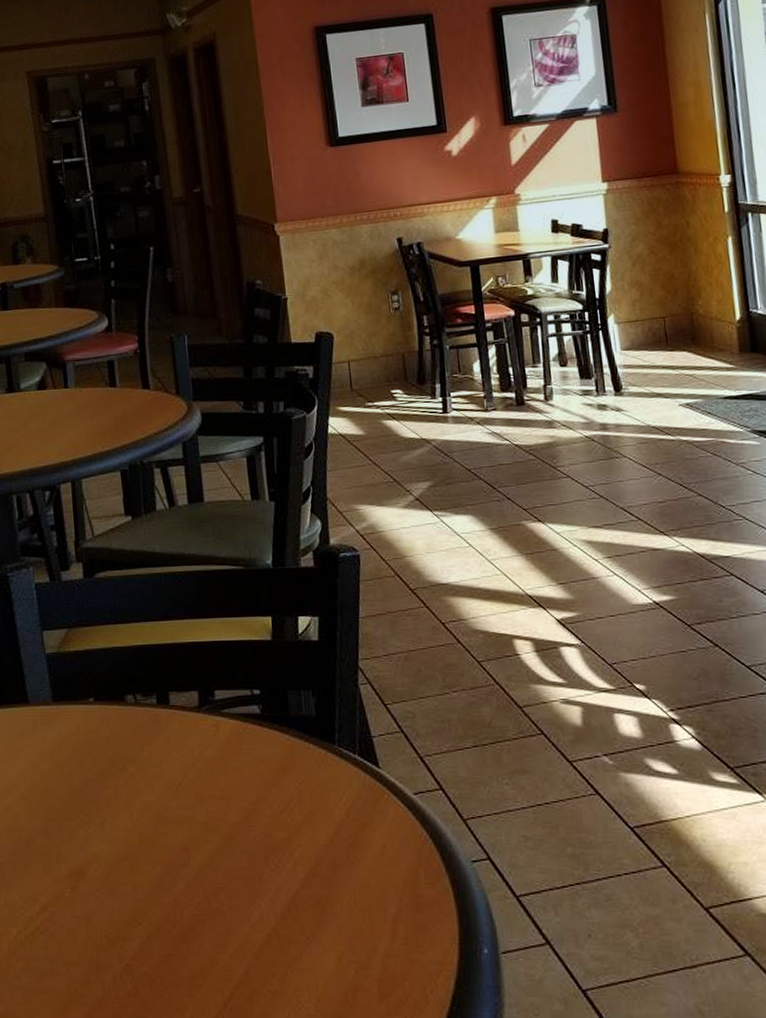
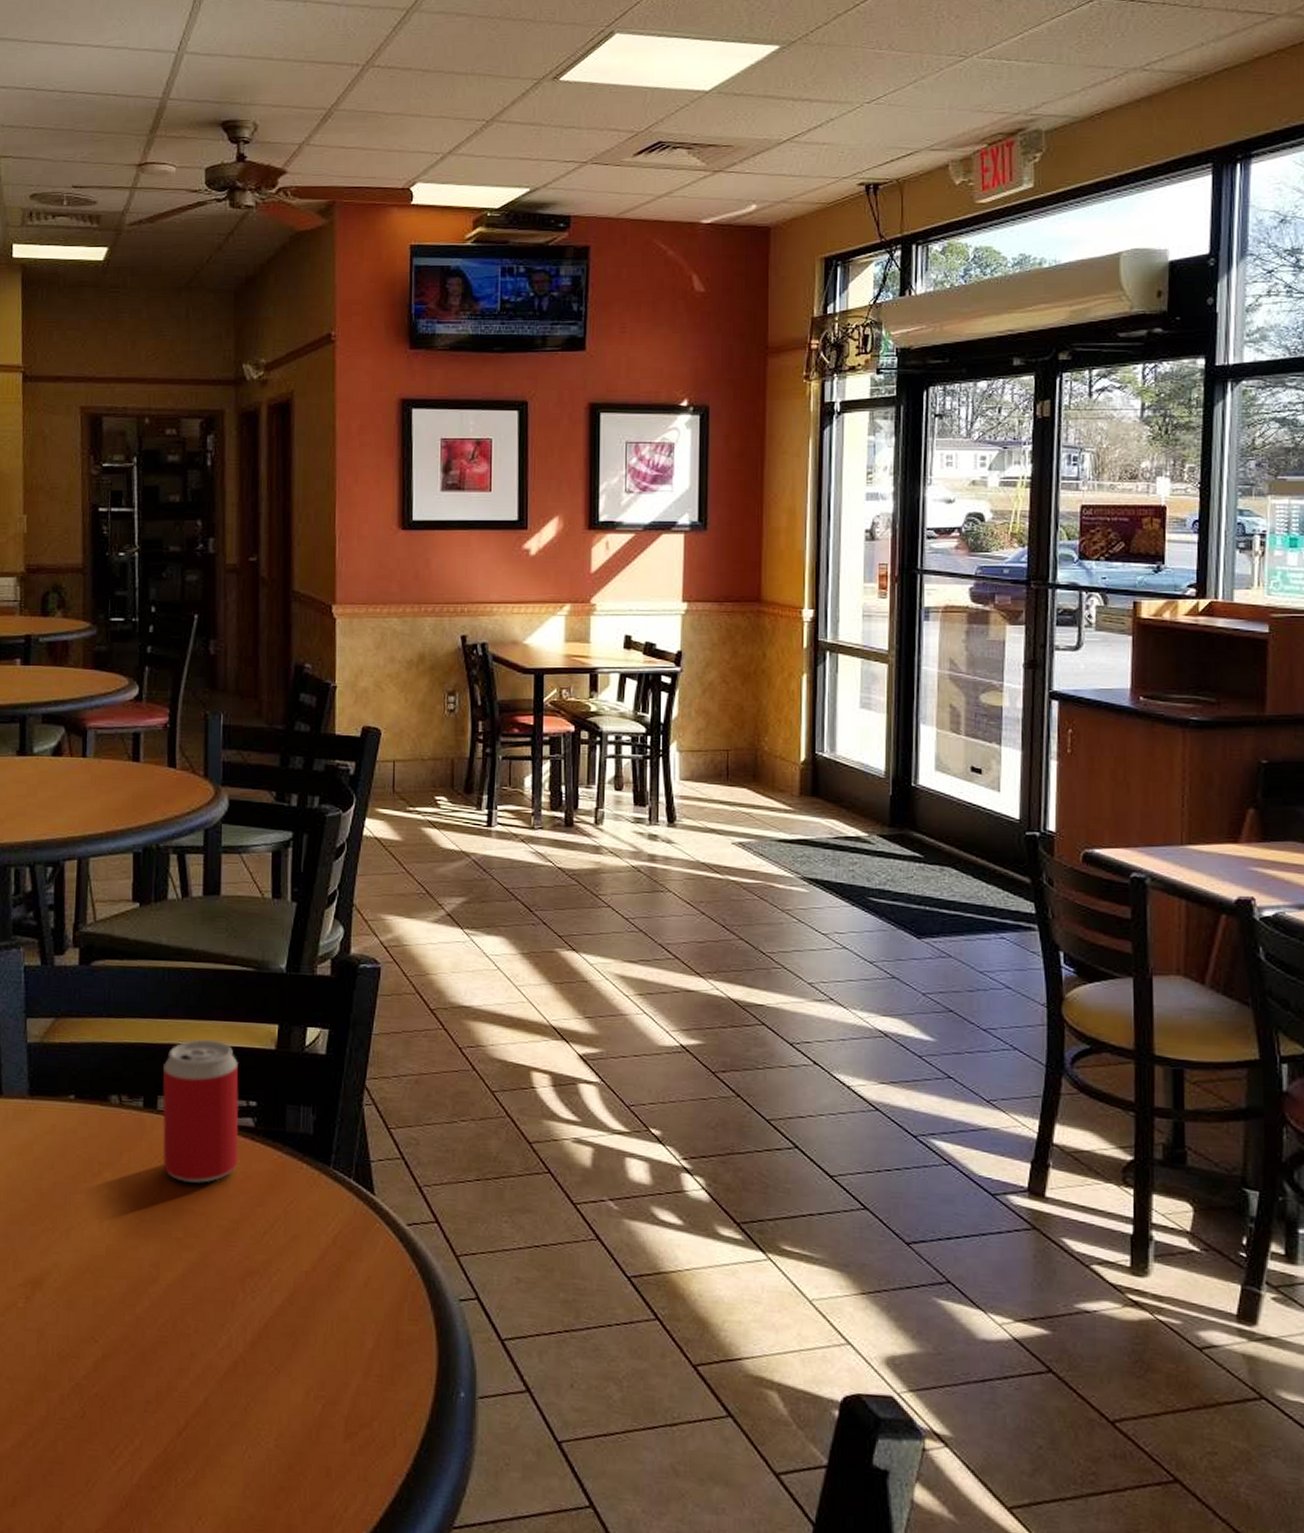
beverage can: none [171,637,250,770] -> present [162,1040,240,1183]

